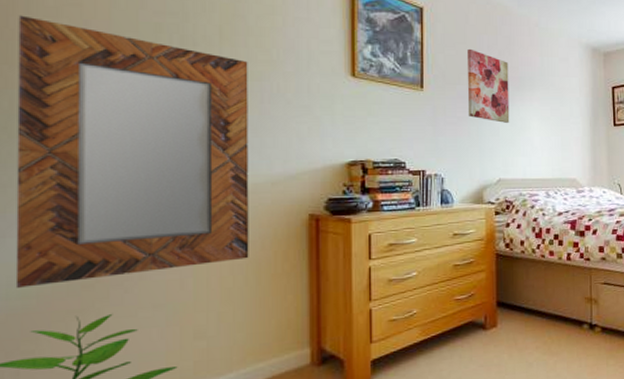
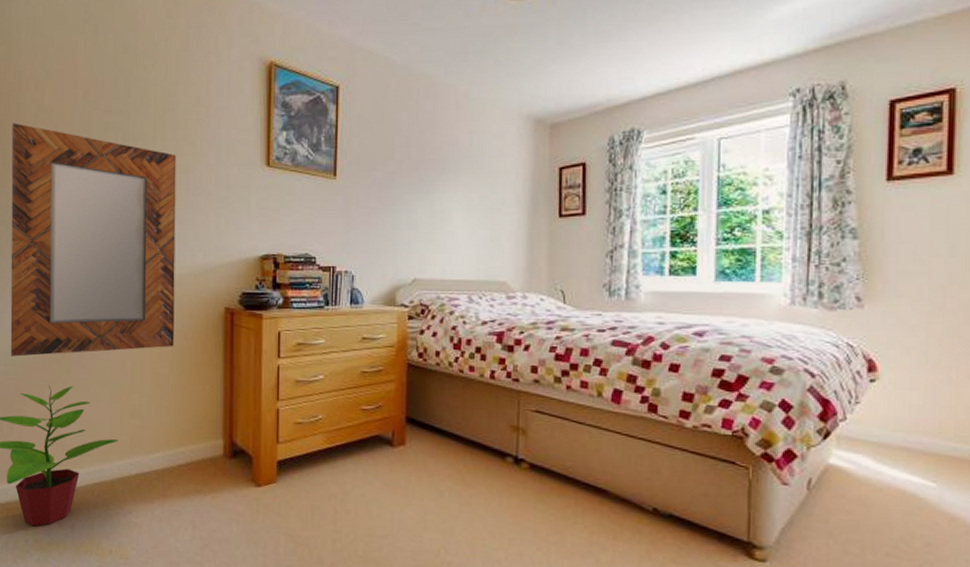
wall art: present [466,48,510,123] -> none [382,129,431,214]

